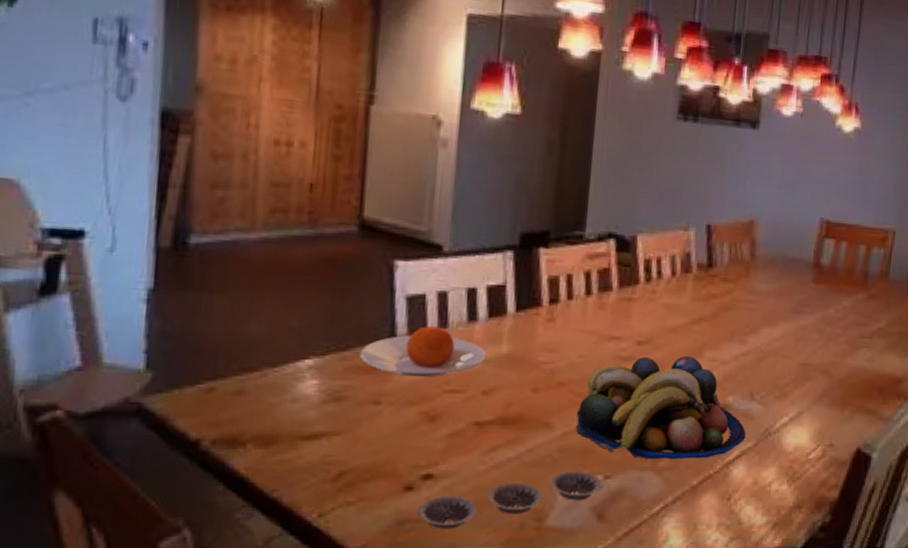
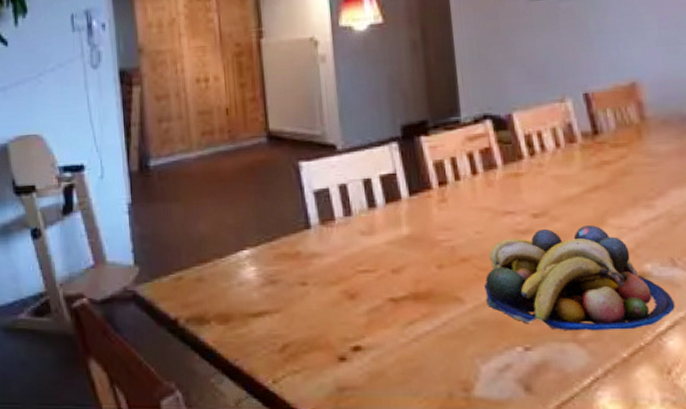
plate: present [360,326,487,378] -> none [284,215,390,260]
plate: present [418,470,603,529] -> none [353,342,524,397]

